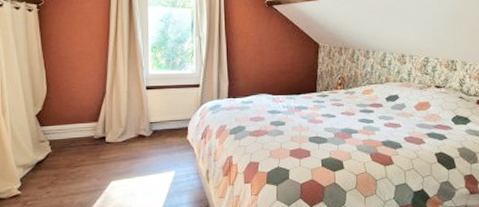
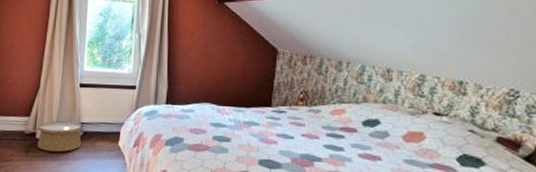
woven basket: none [108,122,152,153] -> present [37,120,82,152]

